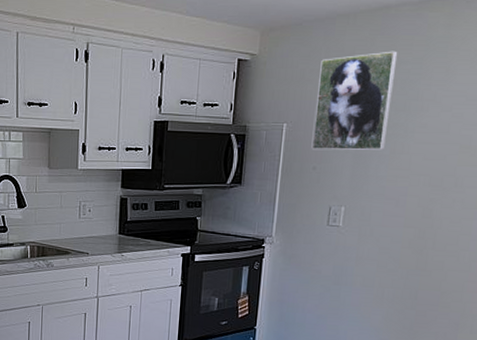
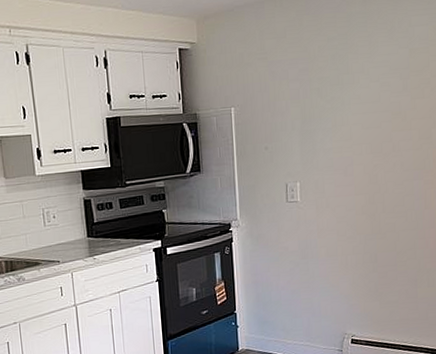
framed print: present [311,51,398,151] -> none [256,28,327,131]

